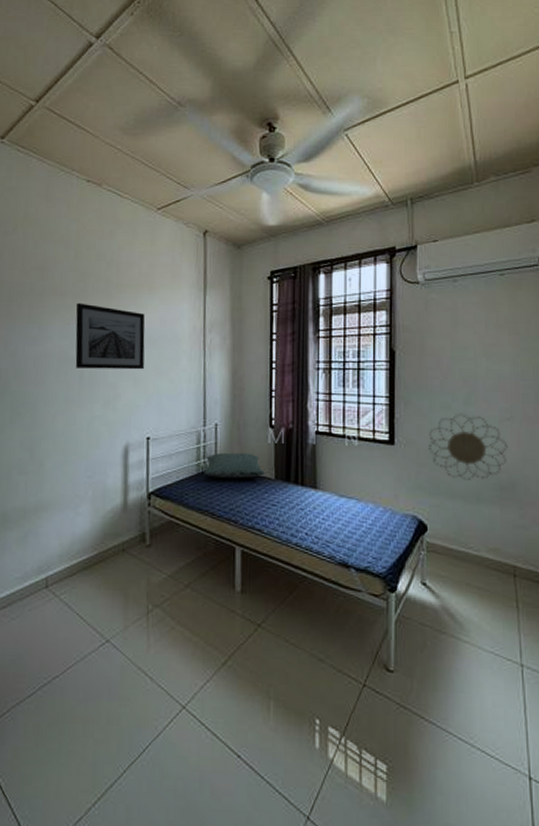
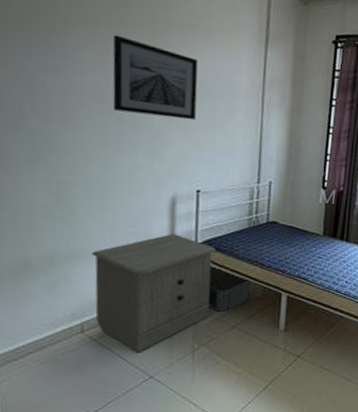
nightstand: none [56,483,166,613] -> present [91,234,216,353]
storage bin: none [160,514,203,568] -> present [208,263,251,312]
pillow: present [204,452,266,479] -> none [256,209,315,234]

